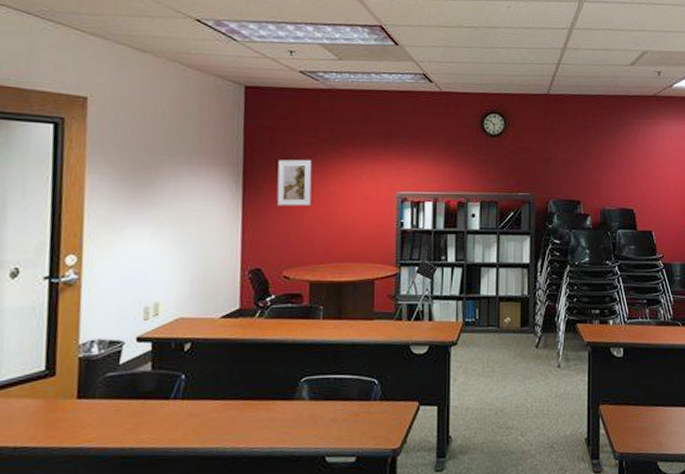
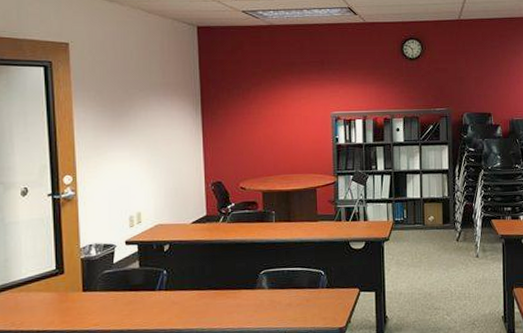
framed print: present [277,159,312,206] -> none [229,87,259,128]

